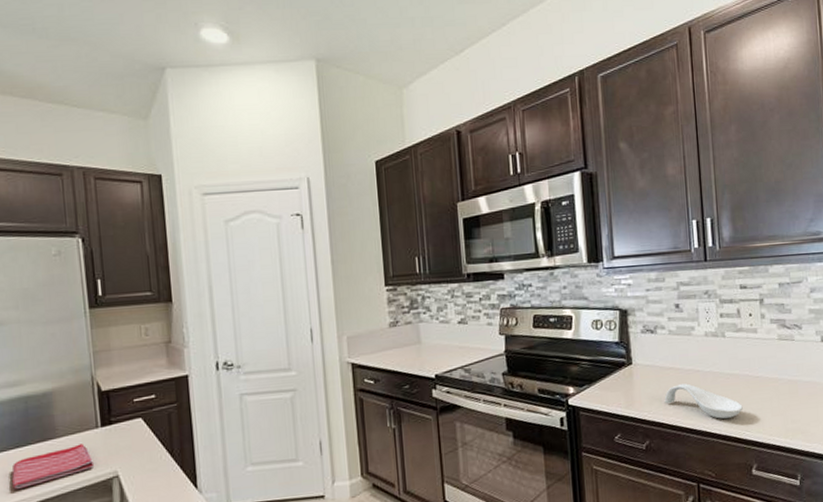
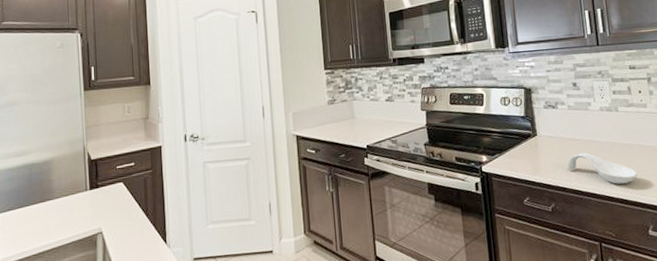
dish towel: present [11,444,95,490] -> none [15,204,83,244]

